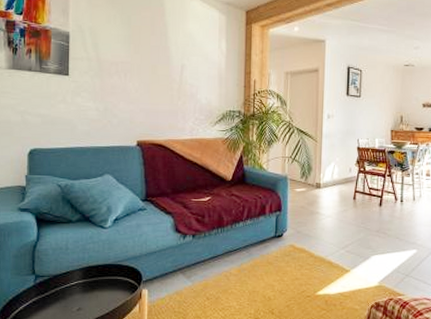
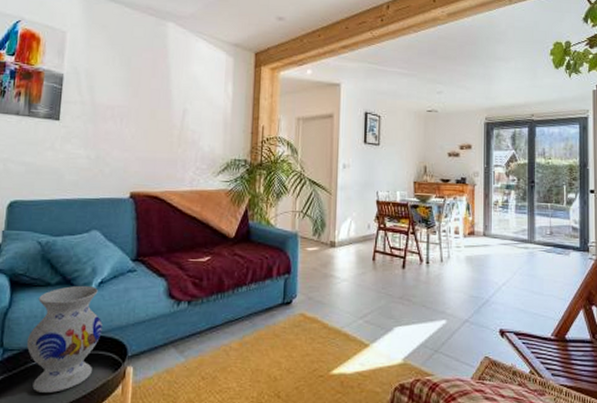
vase: none [55,222,119,311] -> present [26,285,103,393]

